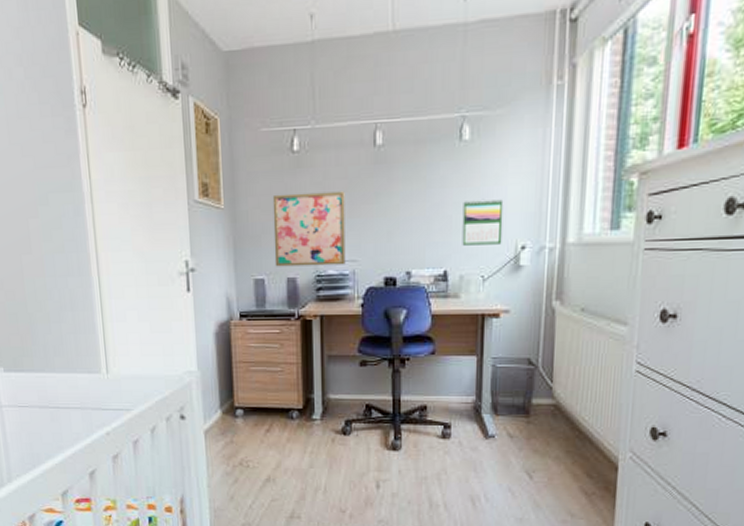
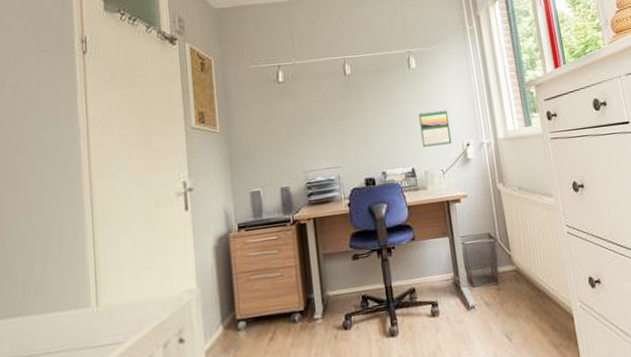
wall art: present [272,191,346,267] -> none [263,111,331,179]

